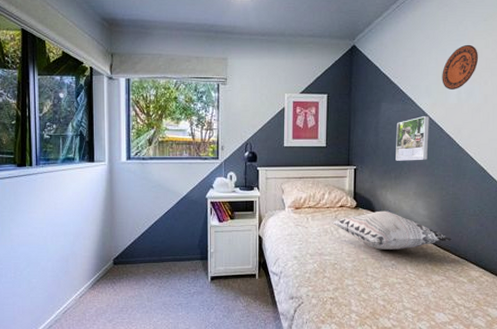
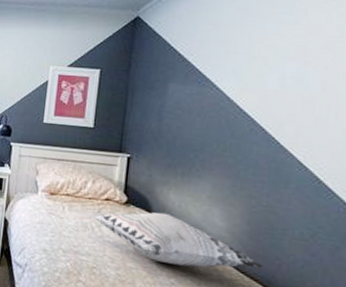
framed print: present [396,115,430,161] -> none [184,102,236,157]
decorative plate: present [442,44,478,90] -> none [256,18,314,73]

